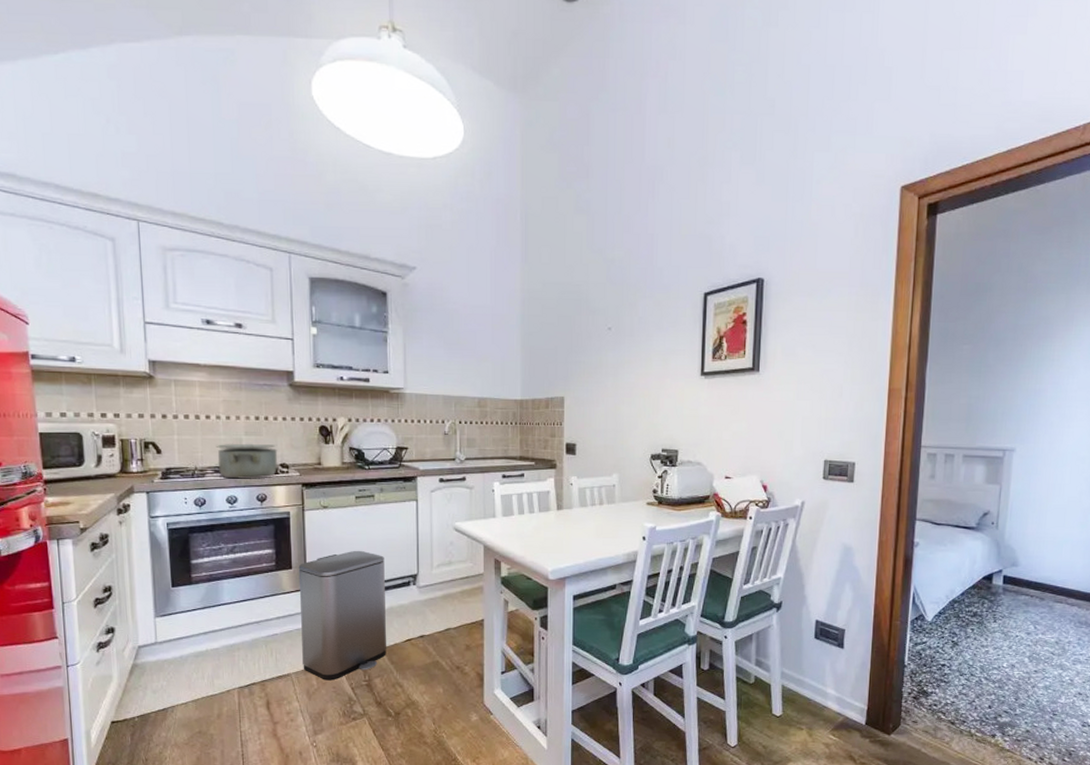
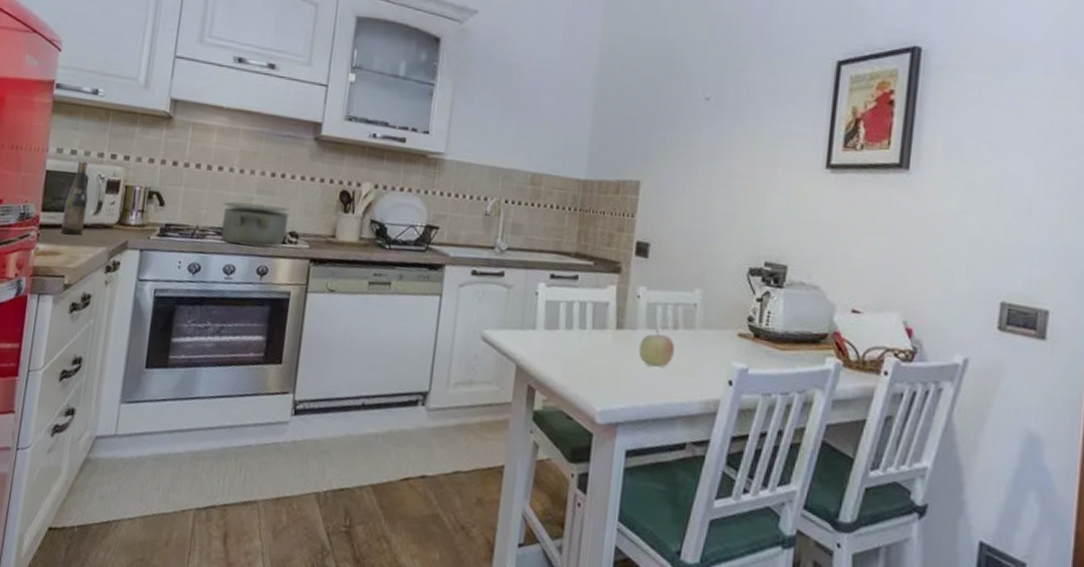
wine bottle: none [64,421,88,487] -> present [60,160,88,236]
pedal bin: present [298,550,386,681] -> none [273,350,392,519]
fruit: none [576,507,601,535] -> present [638,330,675,368]

